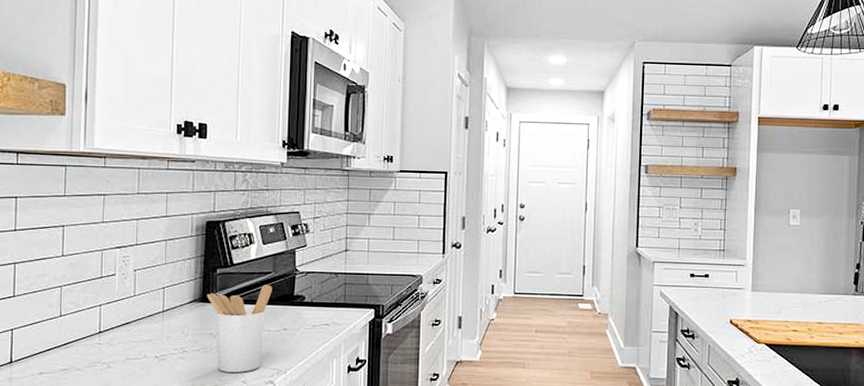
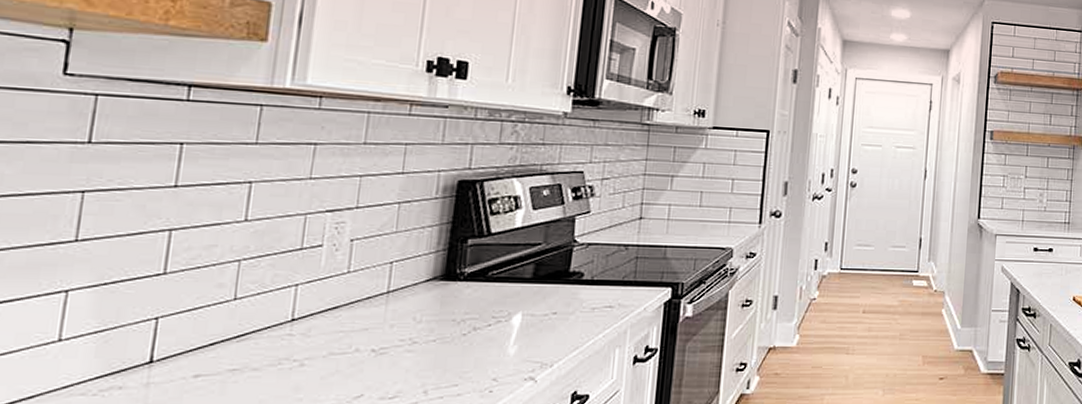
utensil holder: present [207,284,272,372] -> none [452,258,541,368]

